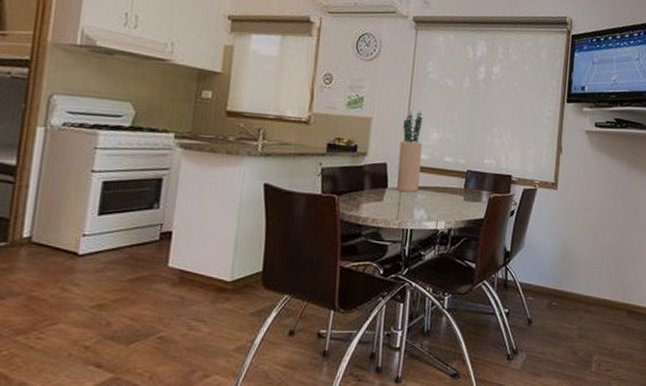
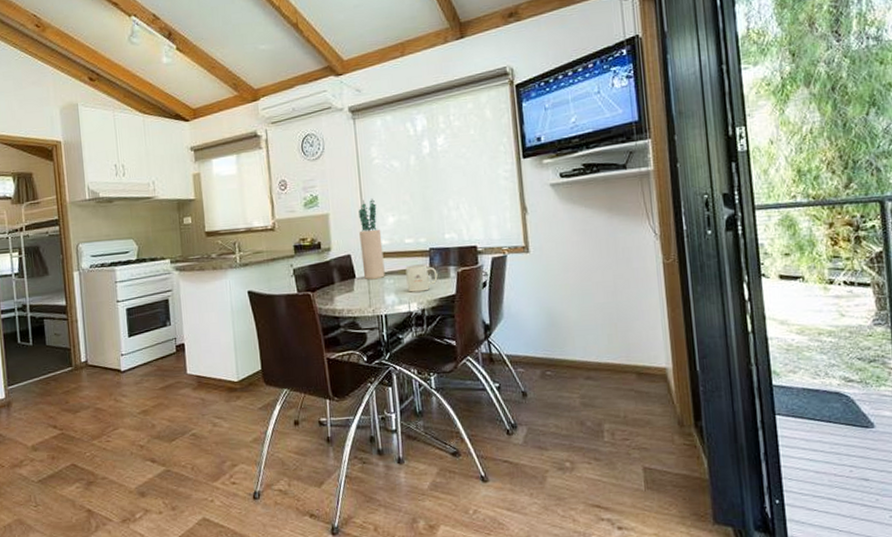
mug: none [438,183,470,212] -> present [405,264,438,293]

